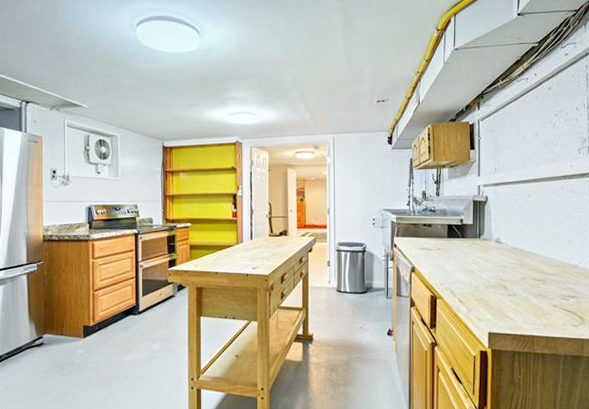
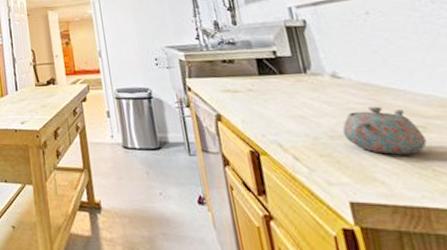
teapot: none [495,265,544,300] -> present [342,106,427,155]

